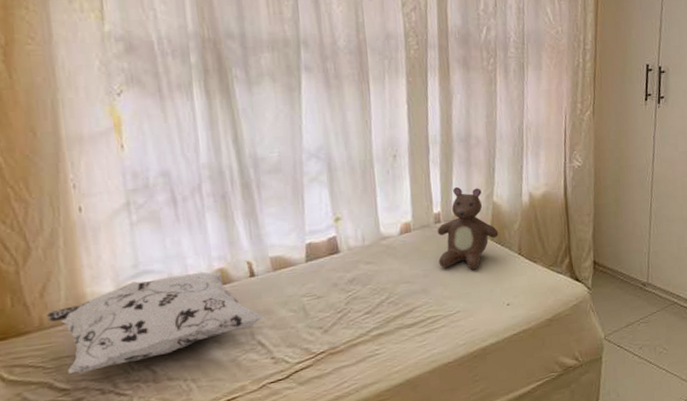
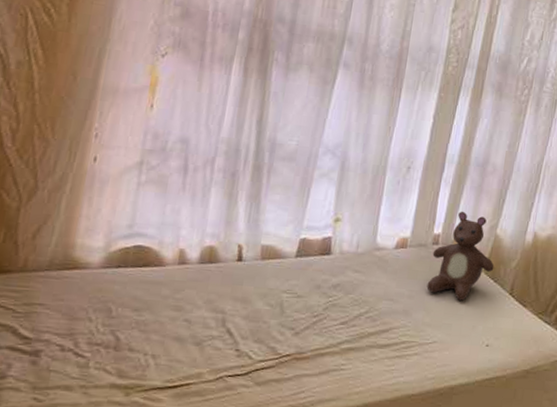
decorative pillow: present [47,271,265,374] -> none [32,242,241,325]

